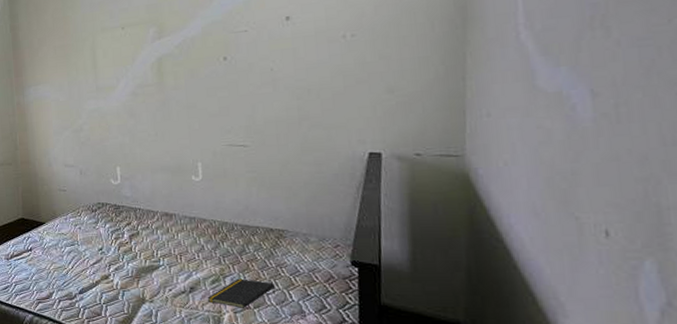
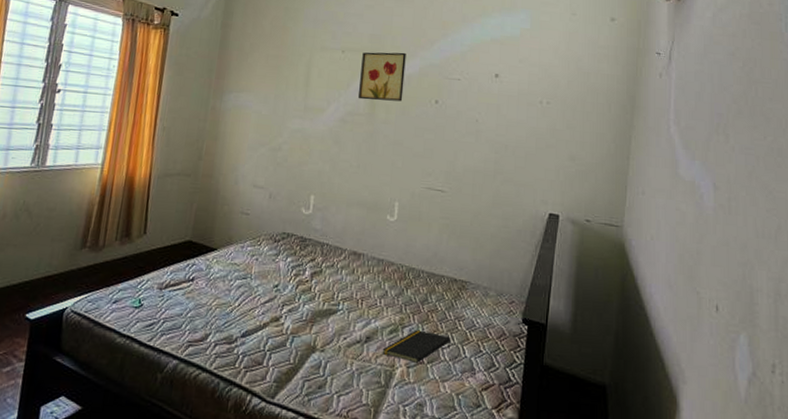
wall art: none [142,15,190,71] -> present [358,52,406,102]

